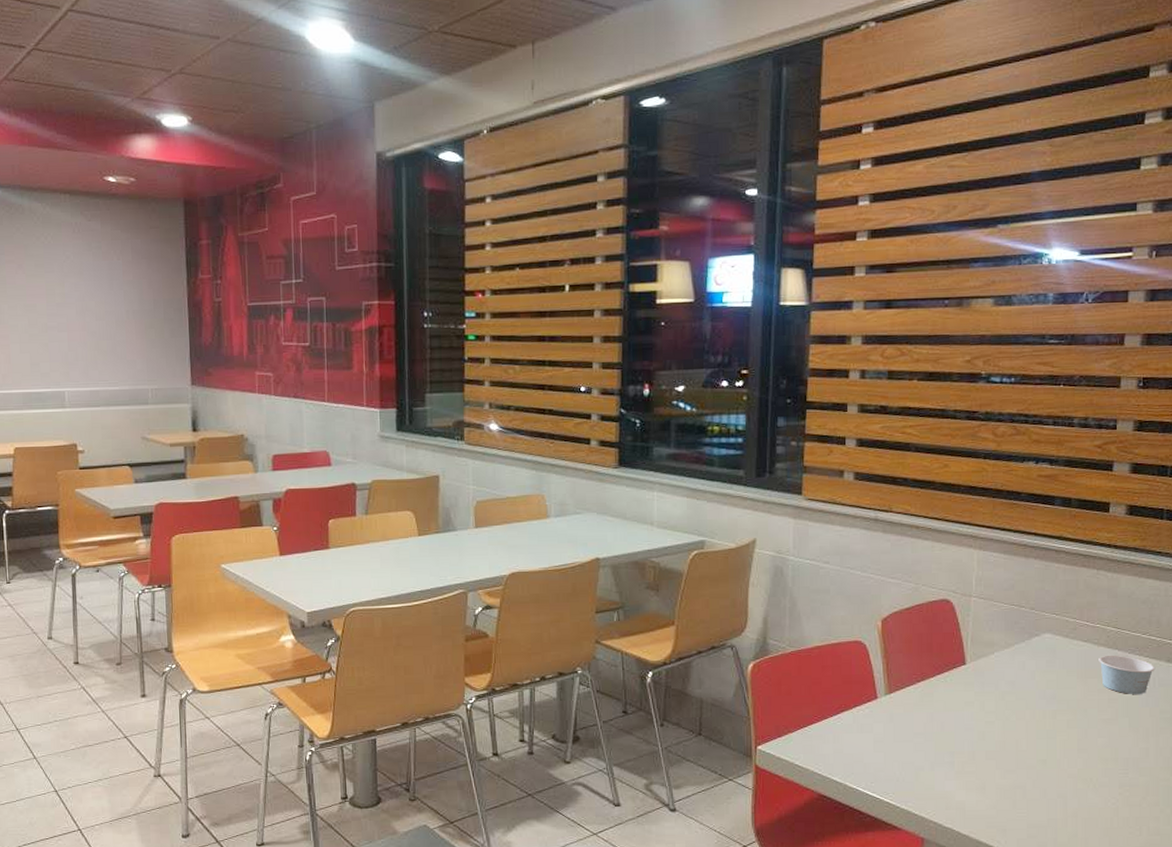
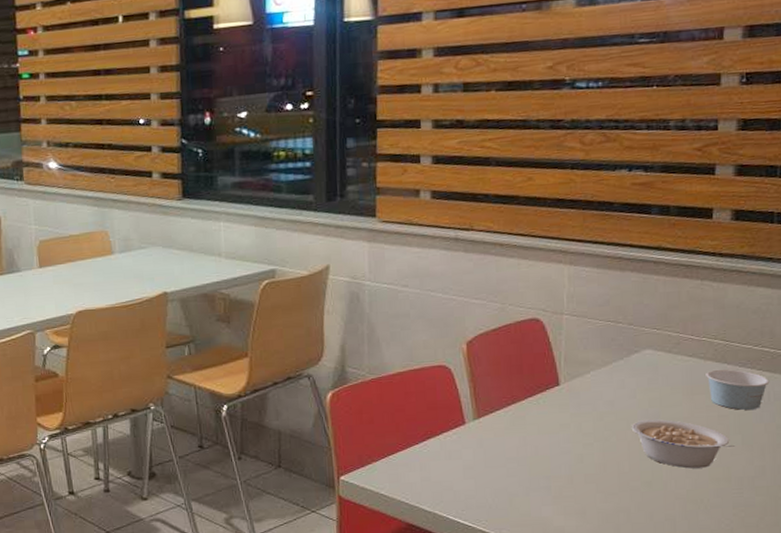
legume: none [1029,701,1123,749] -> present [631,419,736,469]

